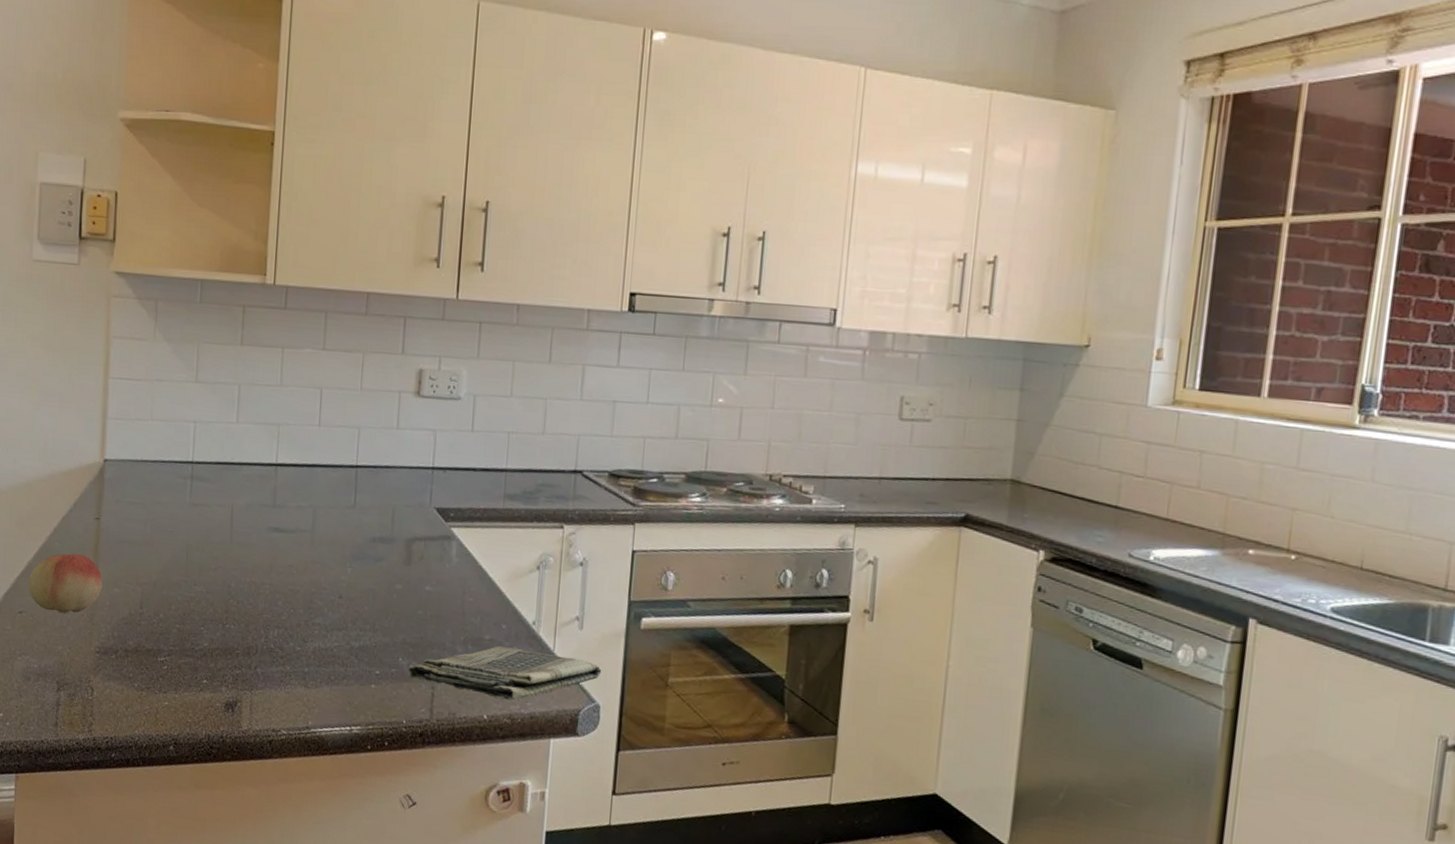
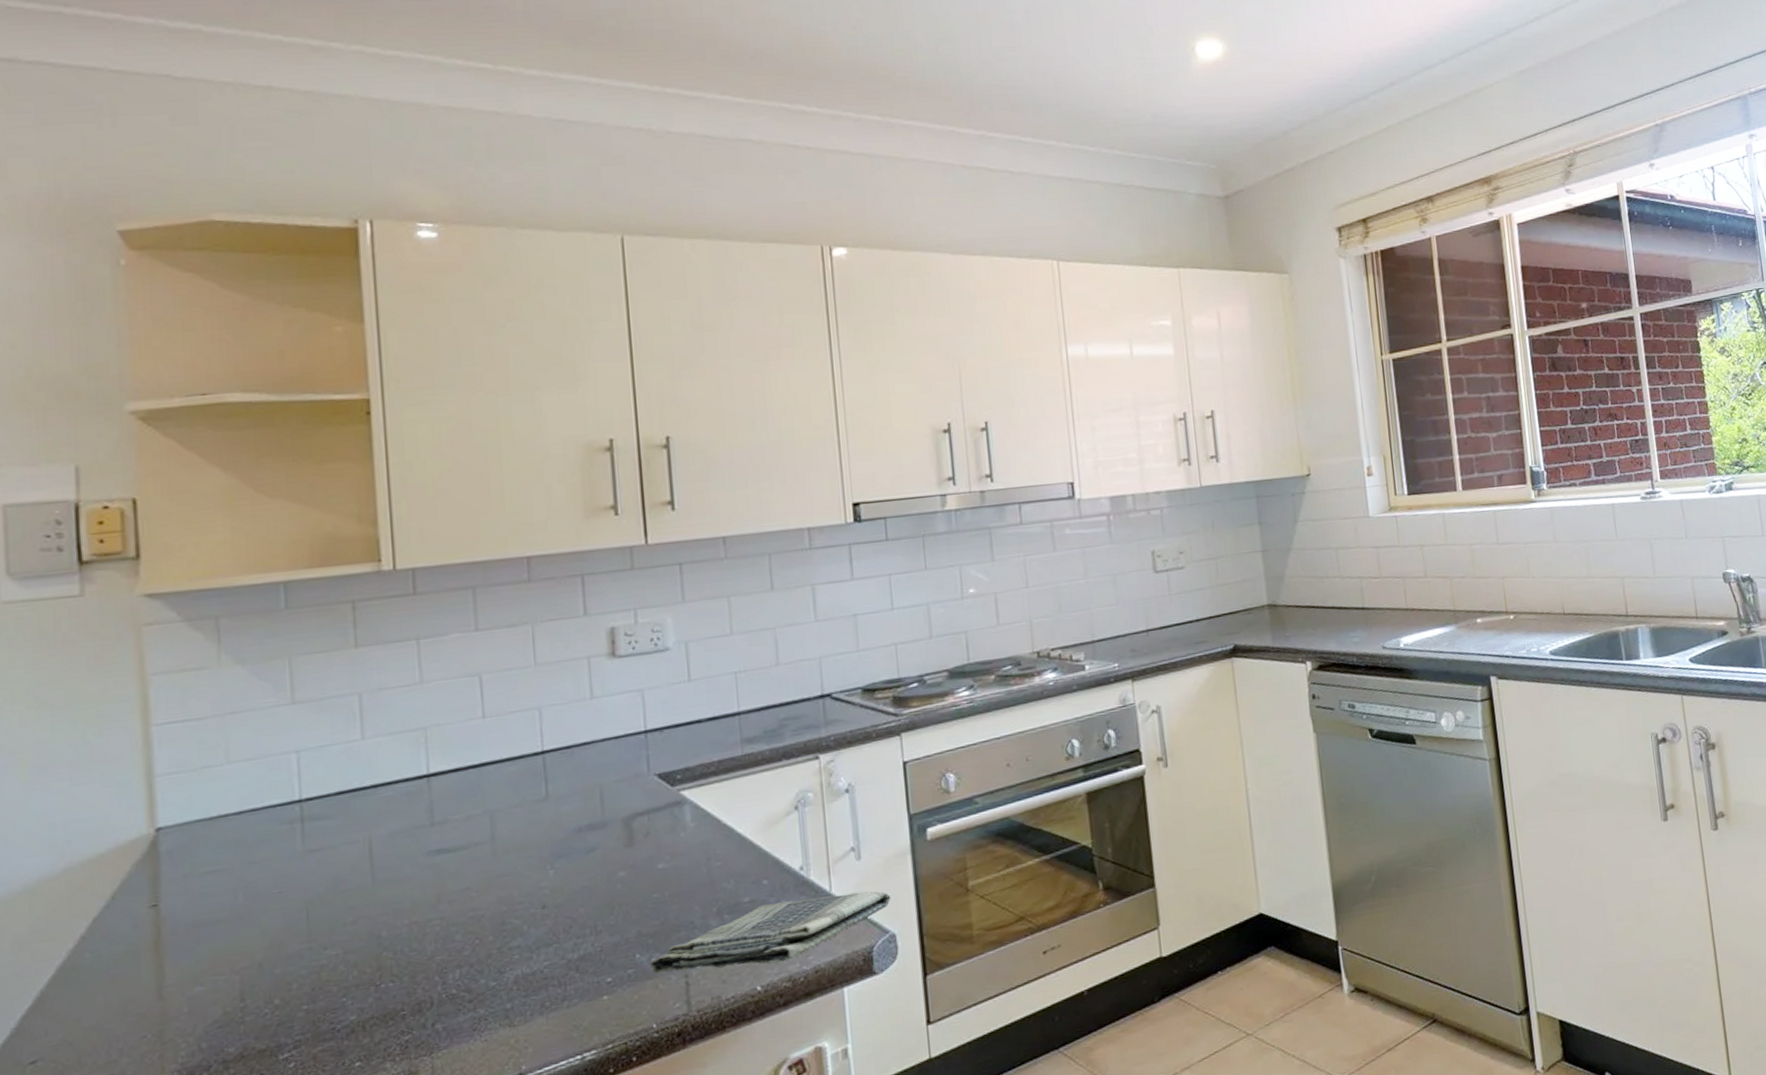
fruit: present [28,553,103,614] -> none [43,958,174,1048]

